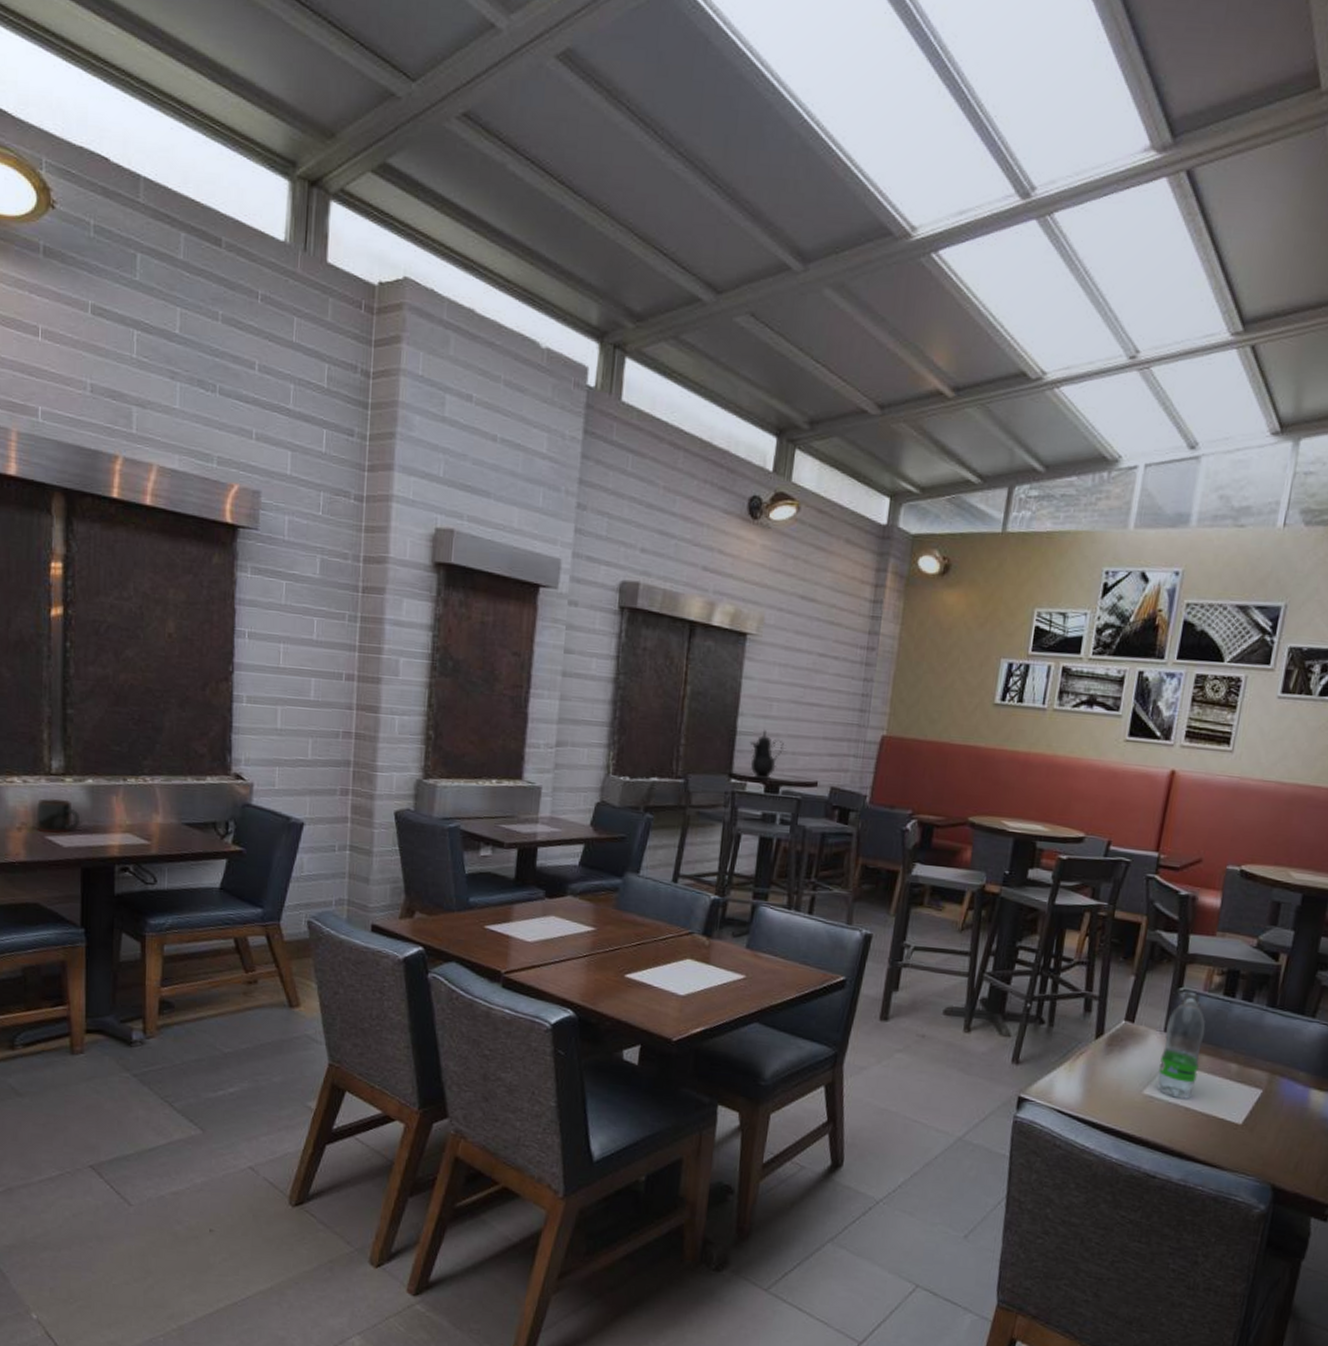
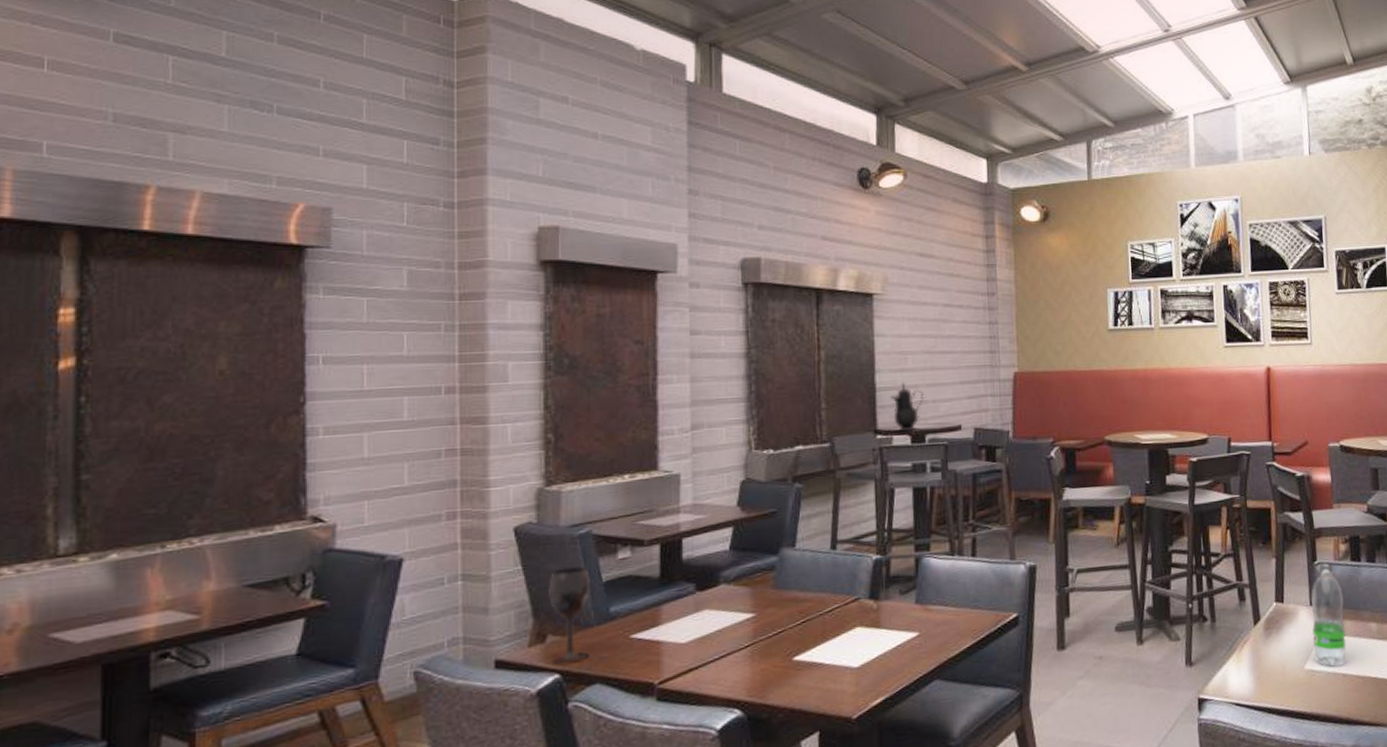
mug: present [35,798,80,834] -> none [34,583,99,630]
wine glass: none [417,855,455,941] -> present [548,566,592,666]

